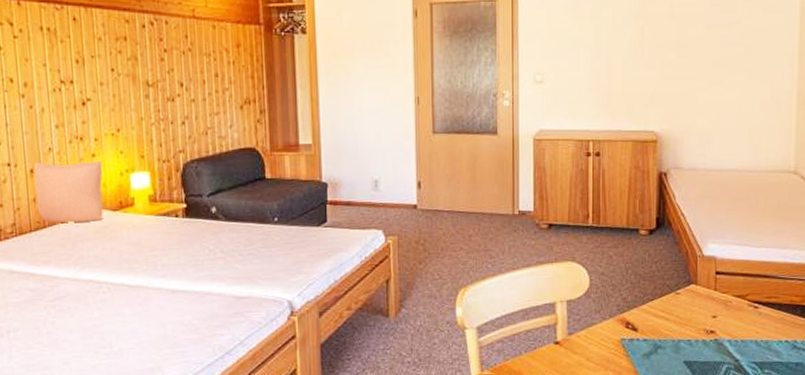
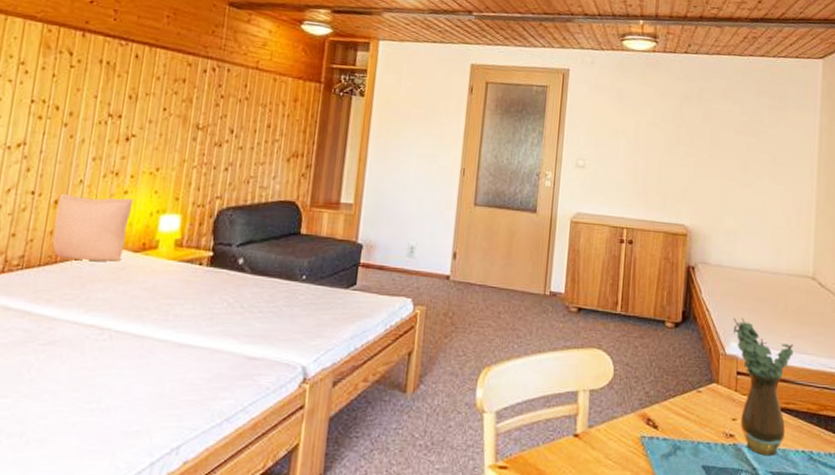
vase: none [710,219,775,348] -> present [733,317,794,456]

